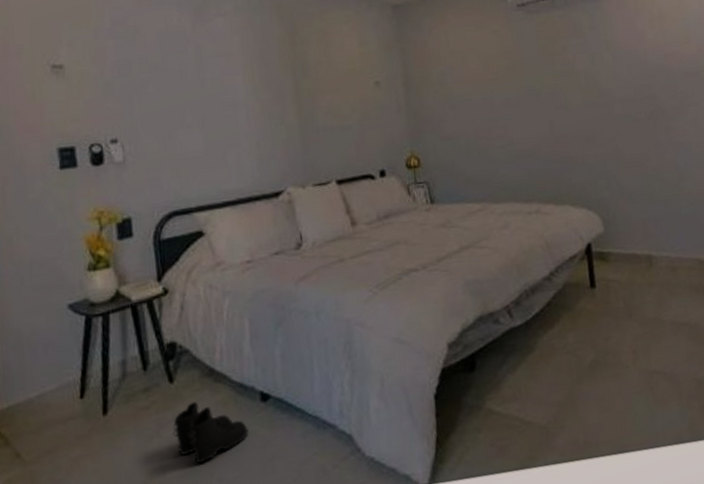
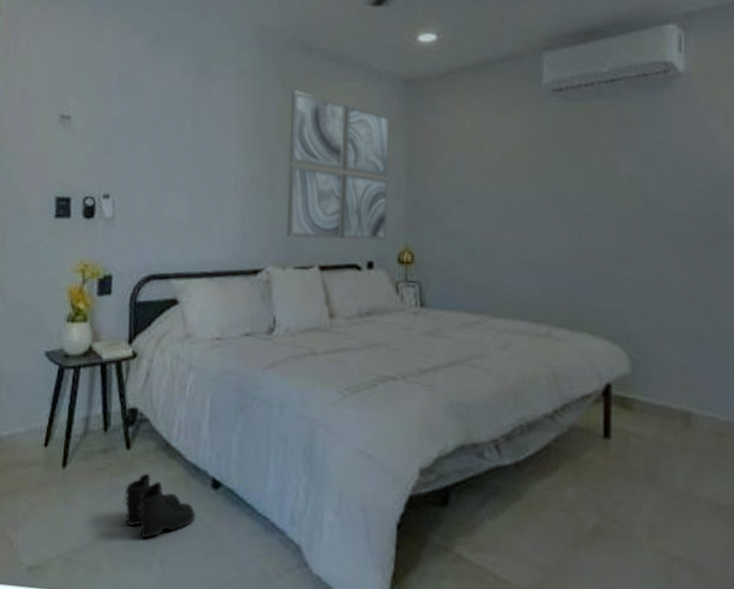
wall art: none [290,22,394,159] -> present [287,91,391,241]

